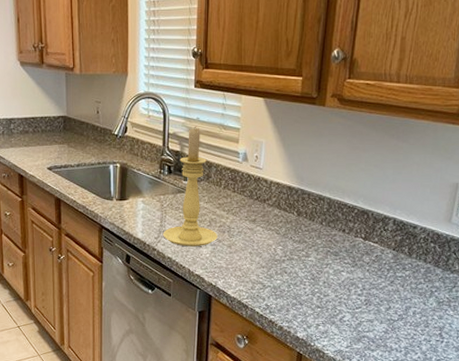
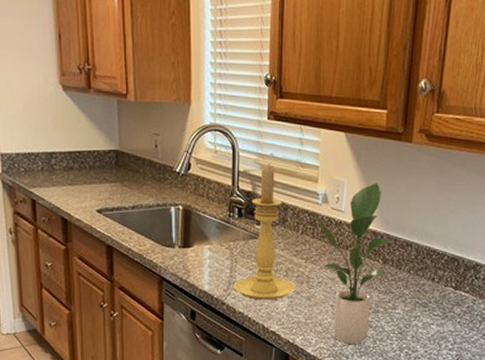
potted plant: none [238,143,309,288] -> present [317,183,395,344]

